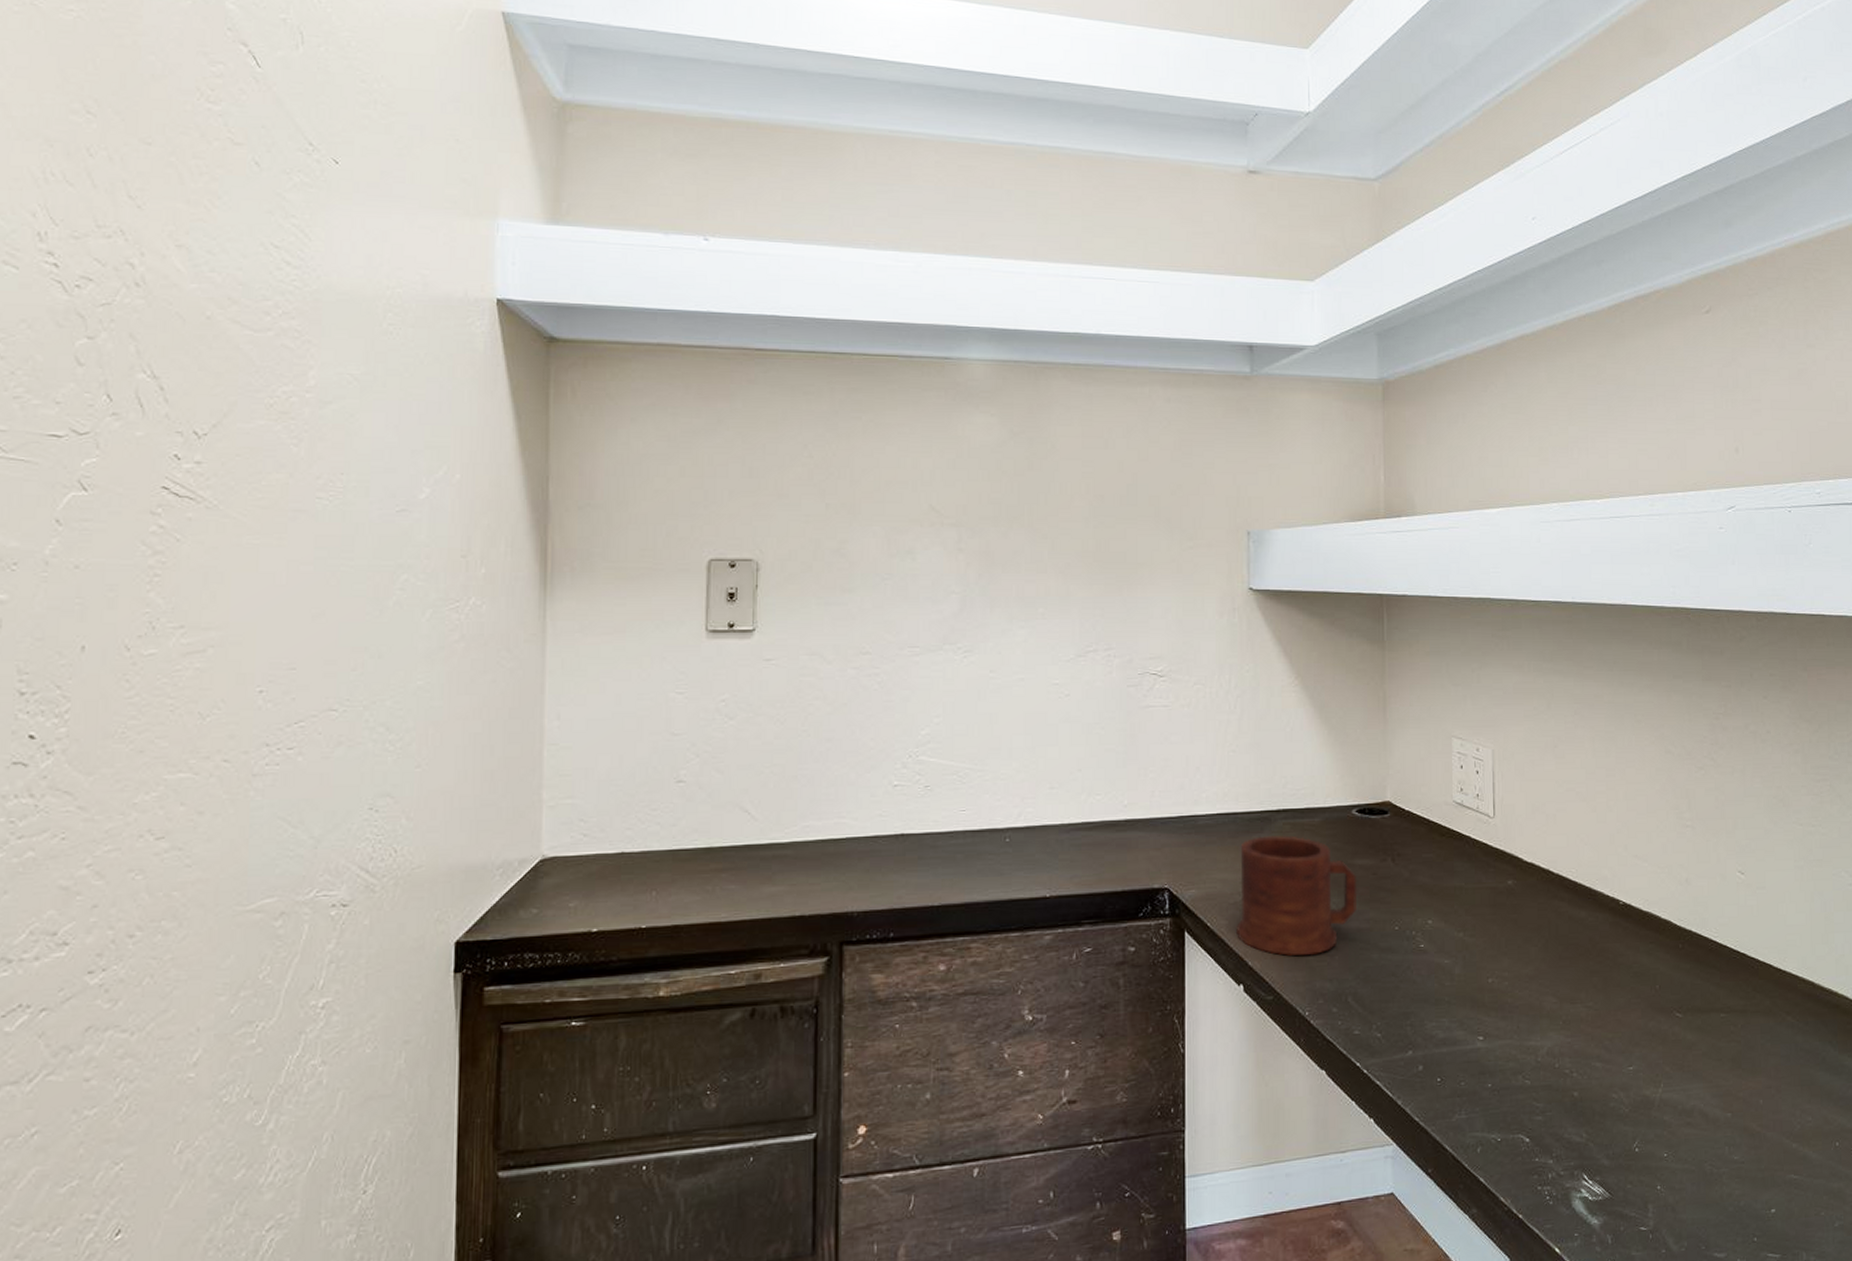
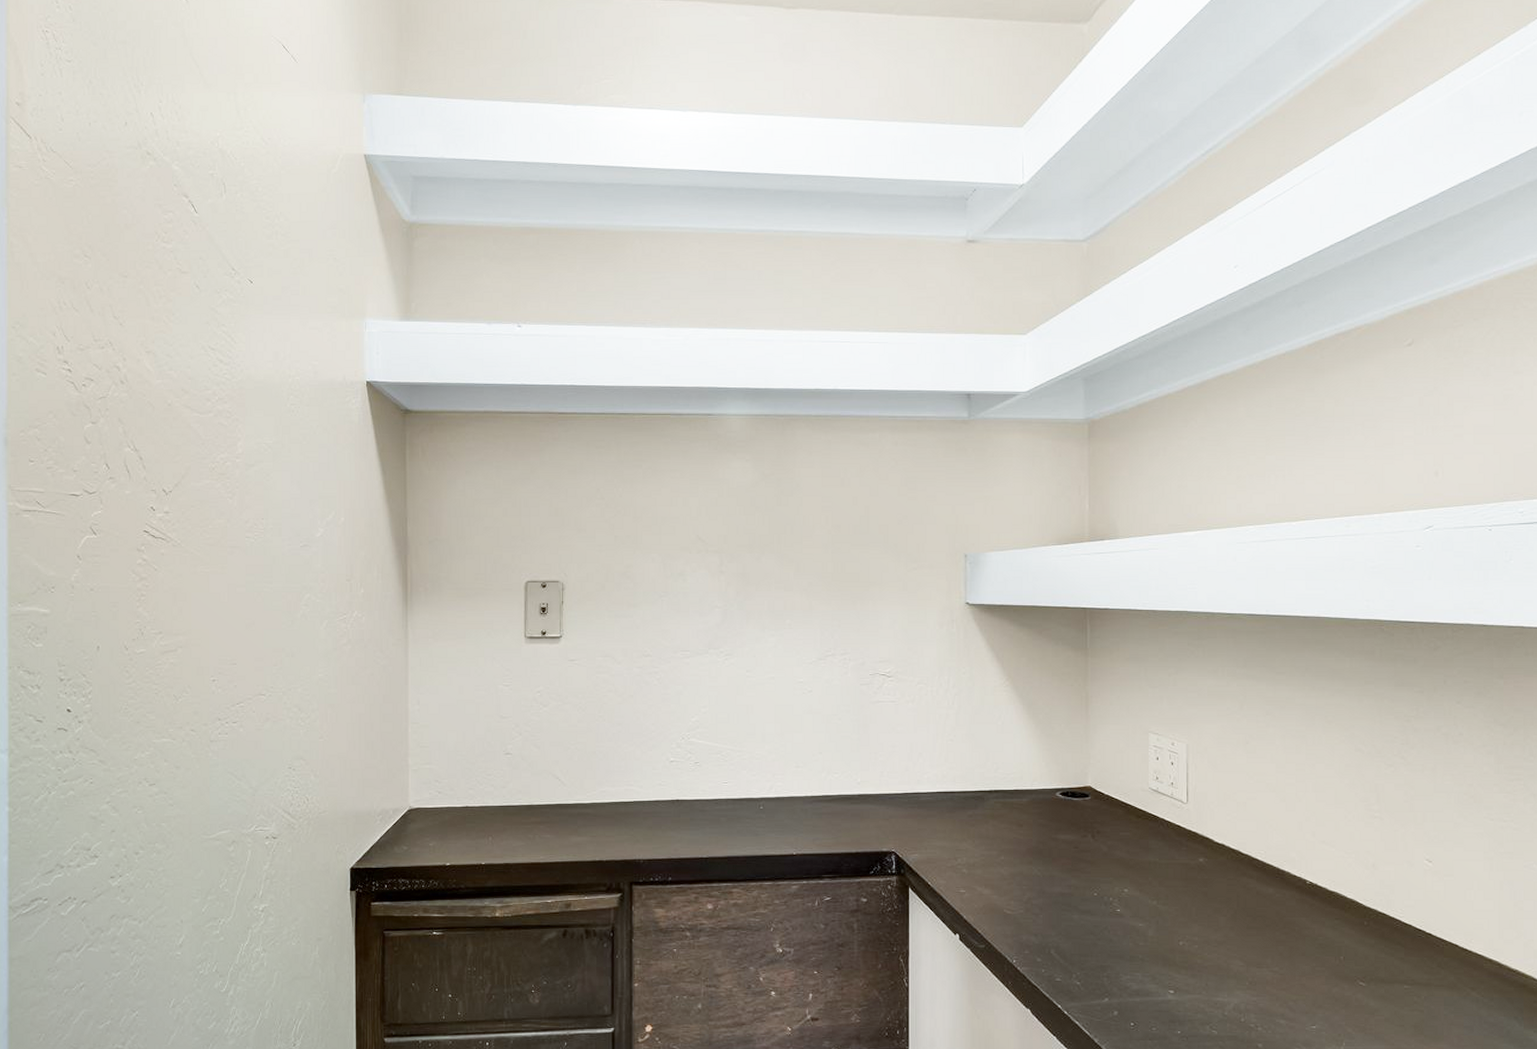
mug: present [1237,836,1357,956] -> none [953,812,1060,913]

